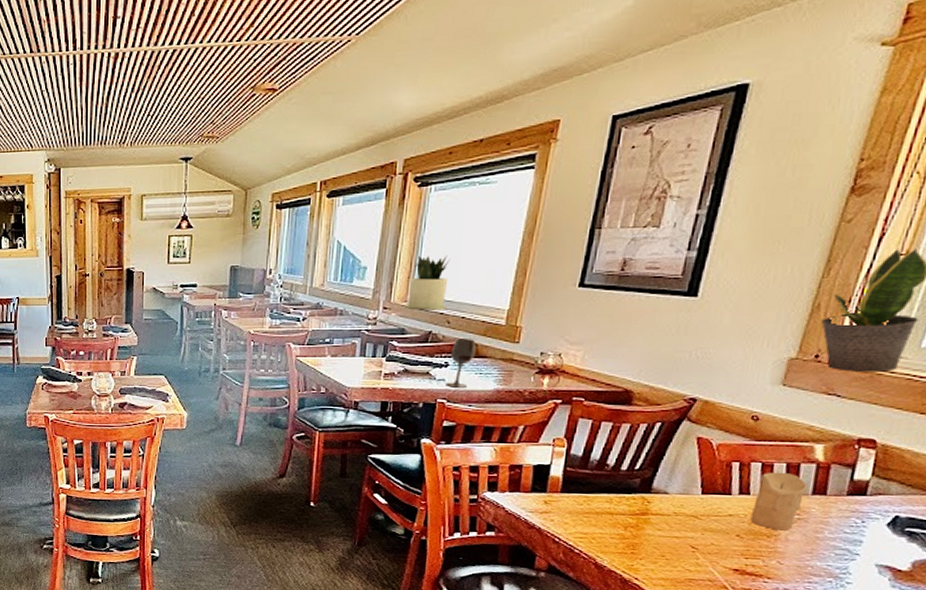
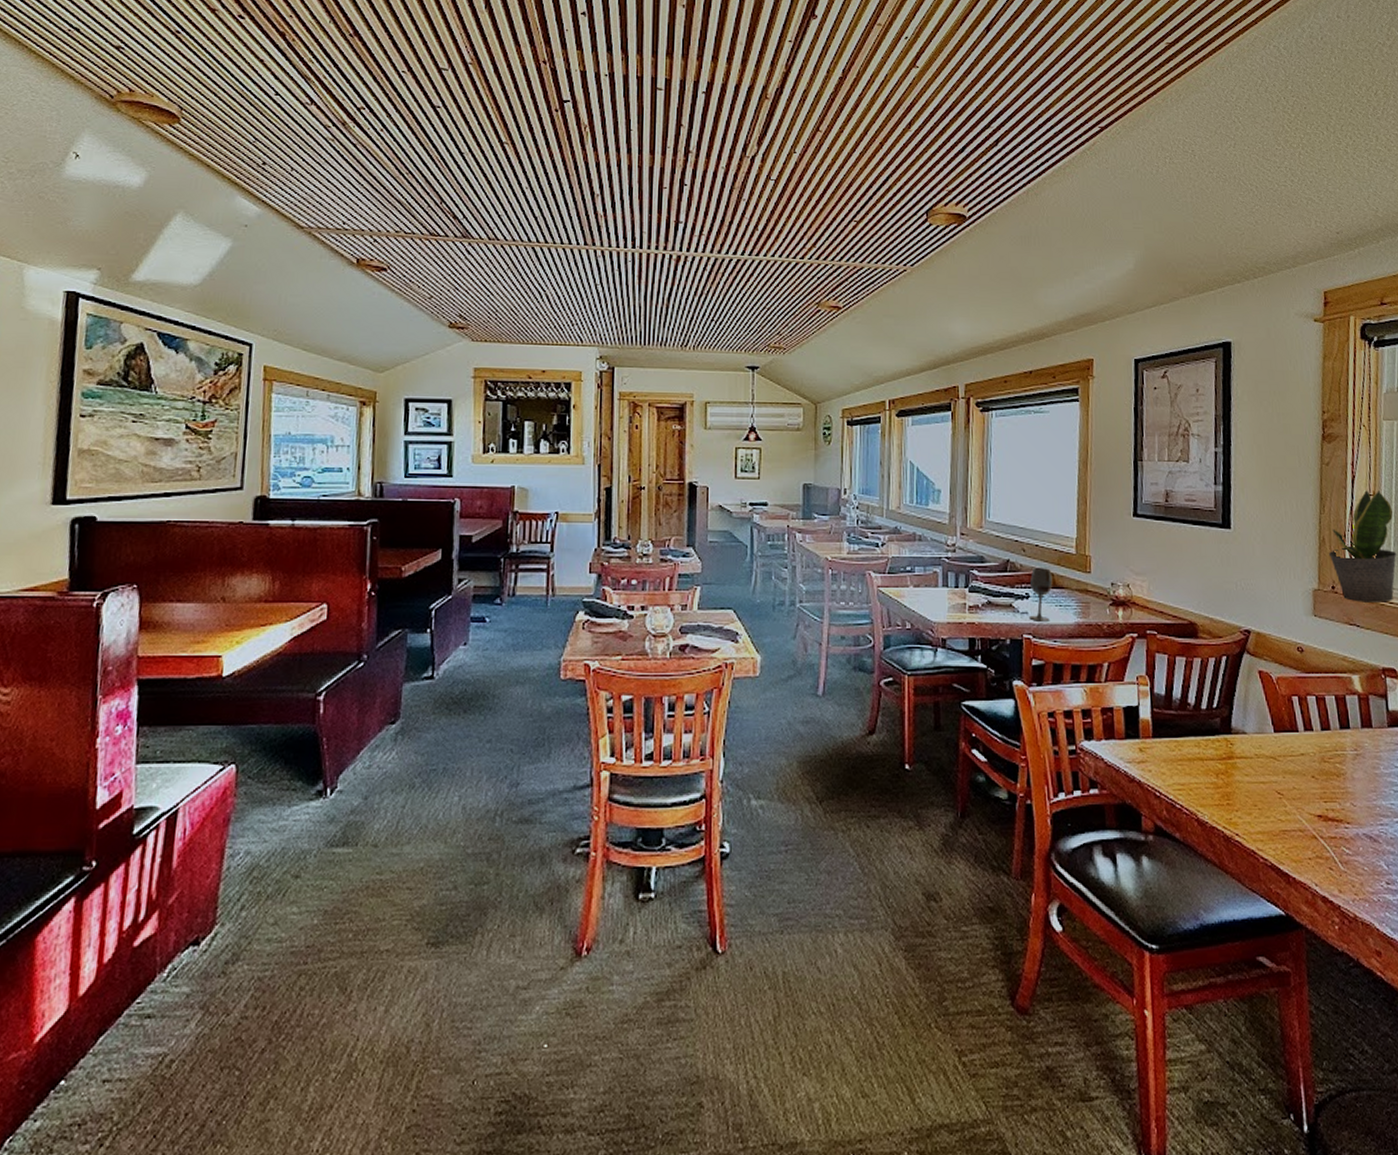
planter: present [404,256,450,310] -> none [981,481,1021,537]
candle: present [750,472,807,531] -> none [1318,705,1357,769]

